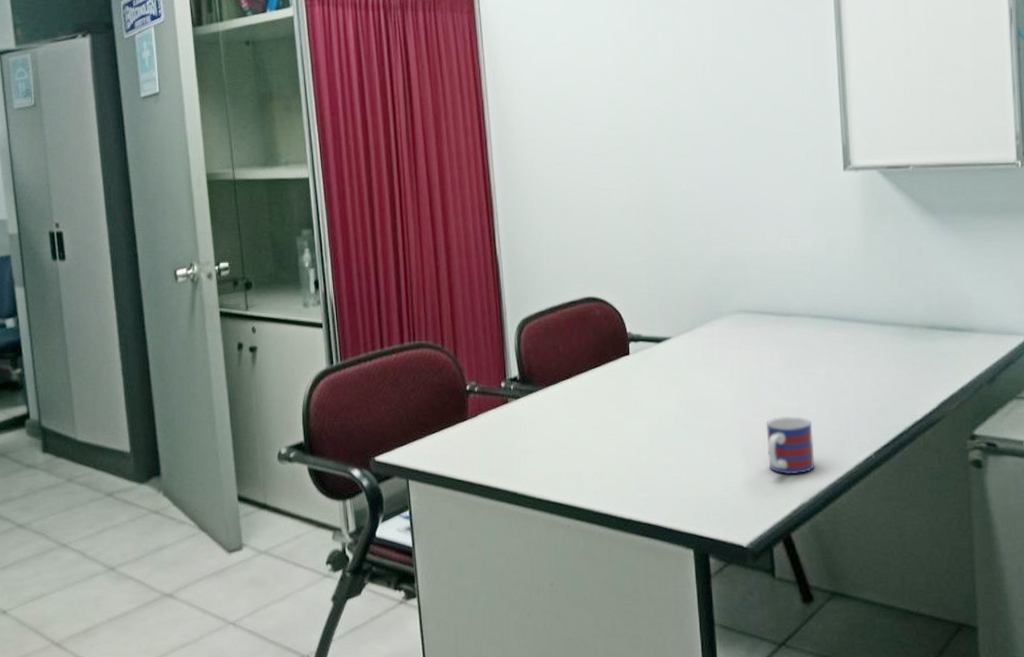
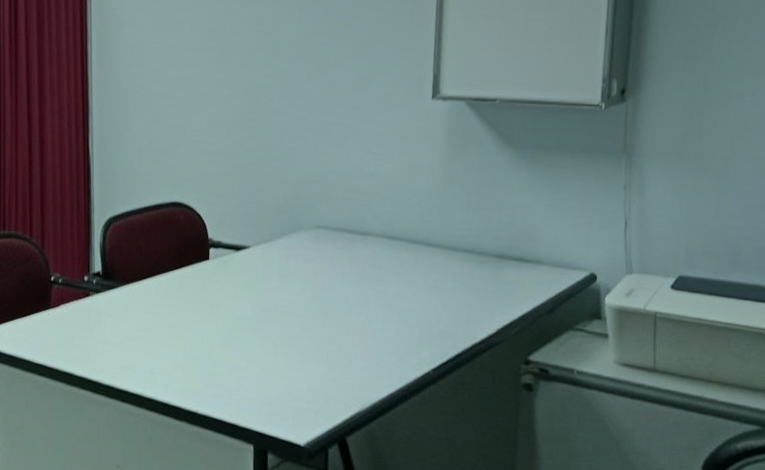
mug: present [766,415,815,475] -> none [331,328,377,384]

